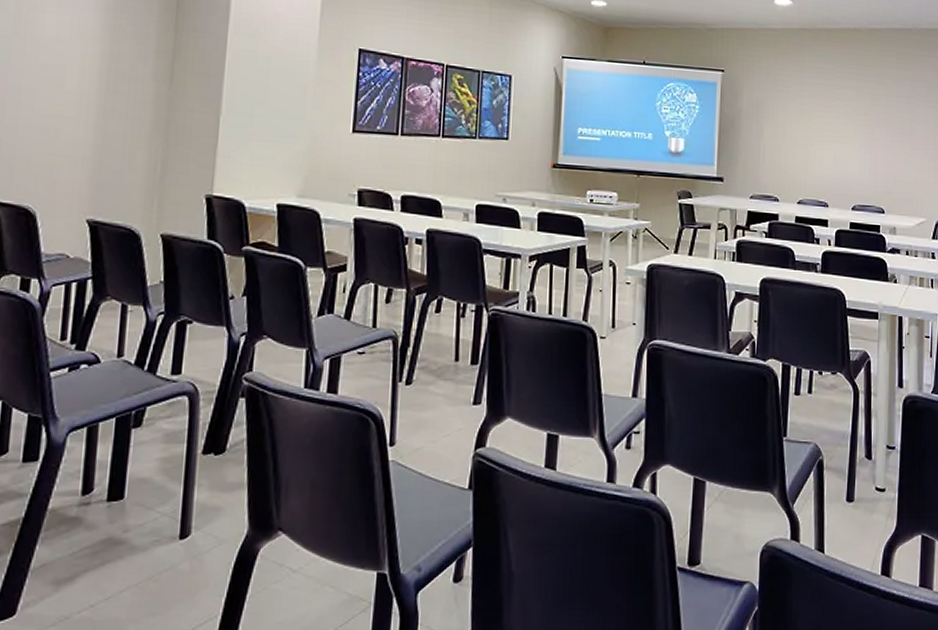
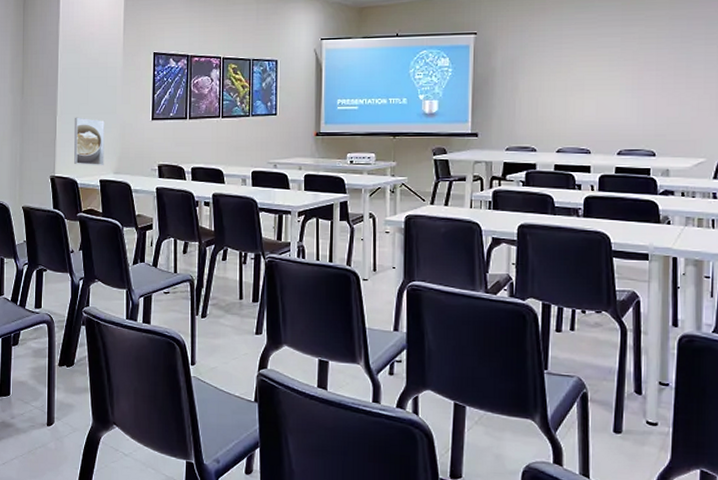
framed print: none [242,120,288,185] -> present [74,117,105,165]

